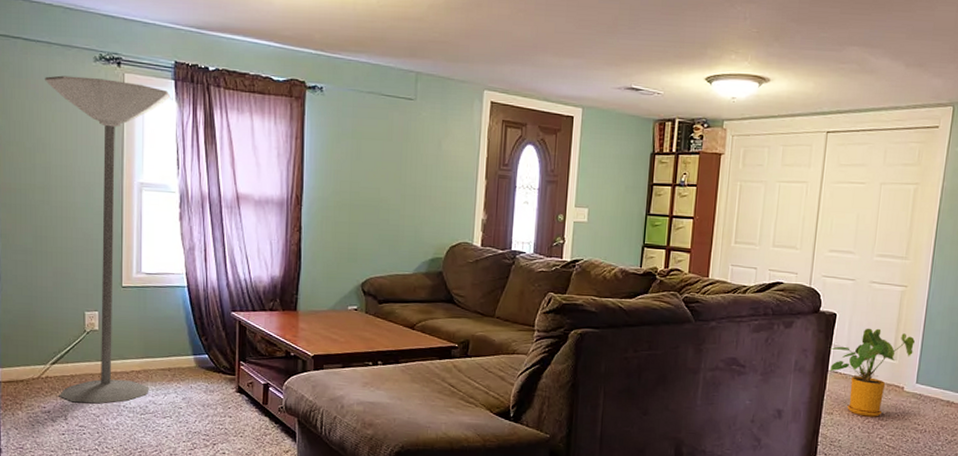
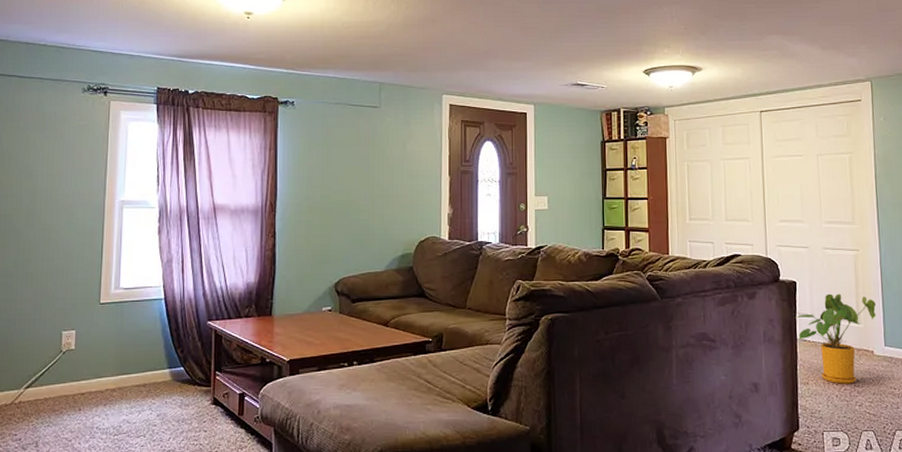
floor lamp: present [45,75,171,404] -> none [31,106,153,428]

